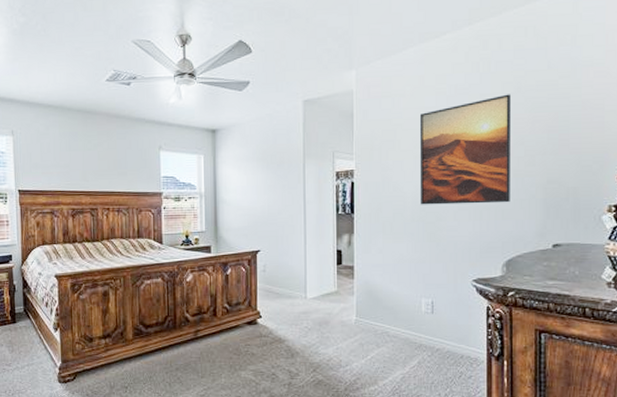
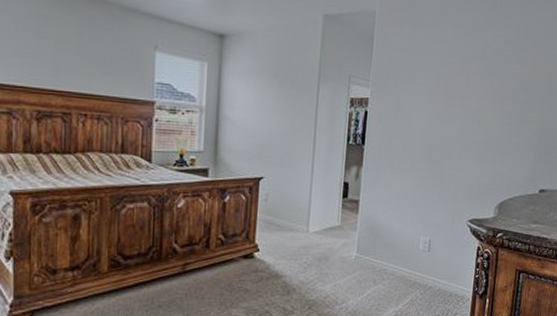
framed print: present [419,94,510,205] -> none [429,37,521,147]

